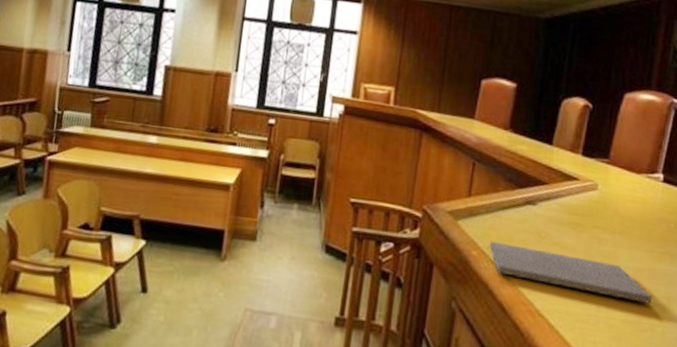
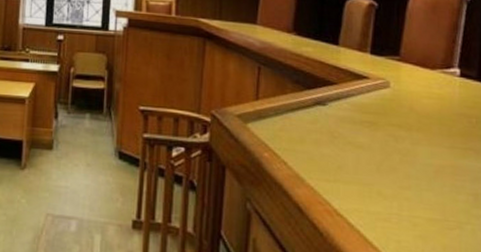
notepad: present [489,241,653,304] -> none [280,142,458,201]

